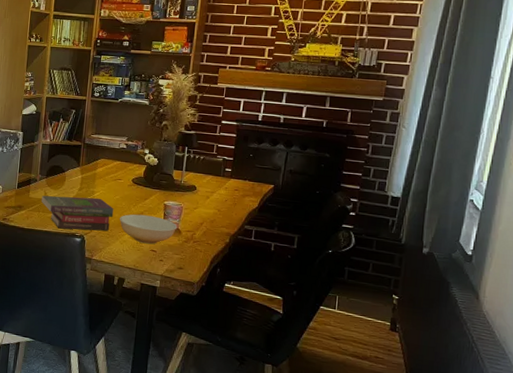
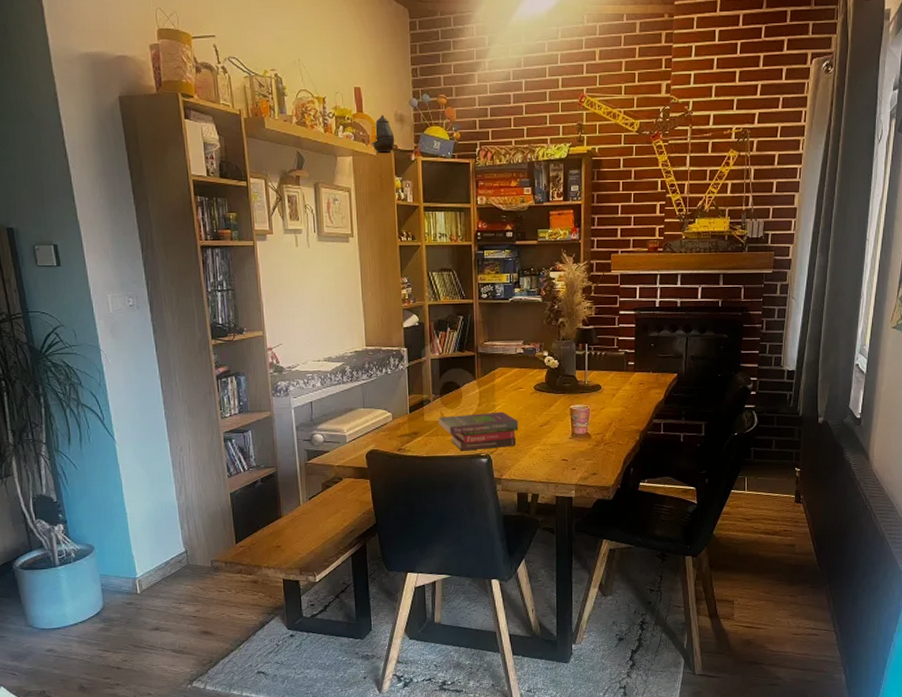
bowl: present [120,214,178,245] -> none [526,423,587,454]

